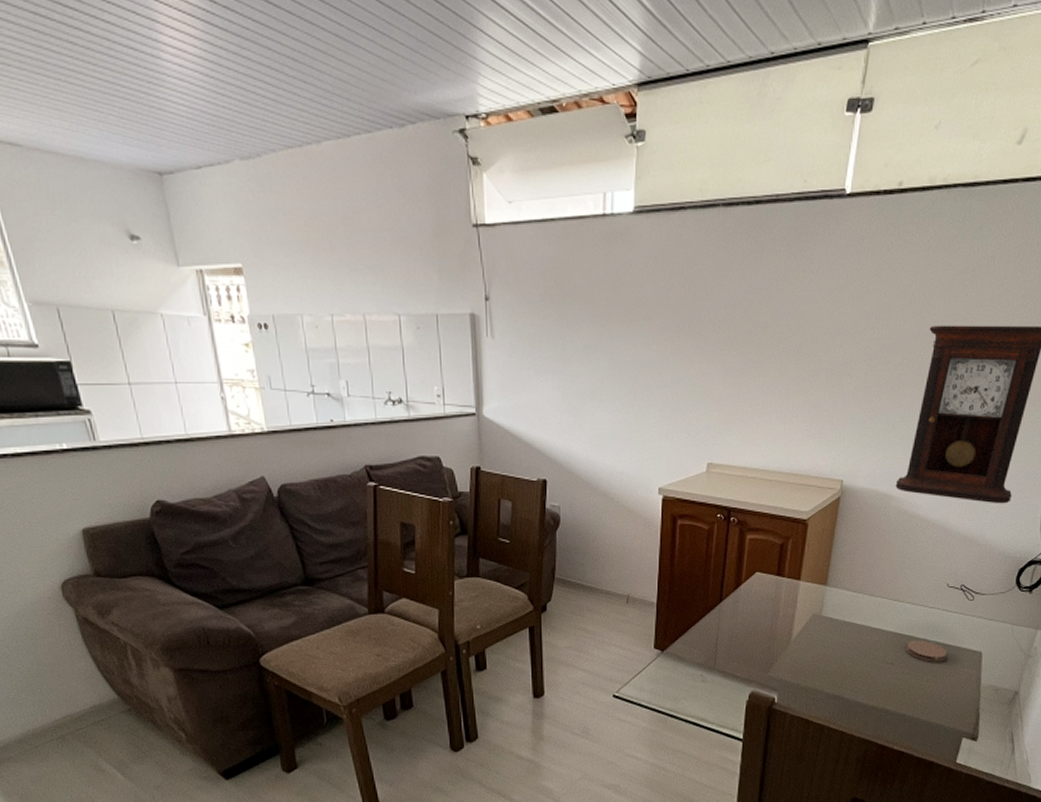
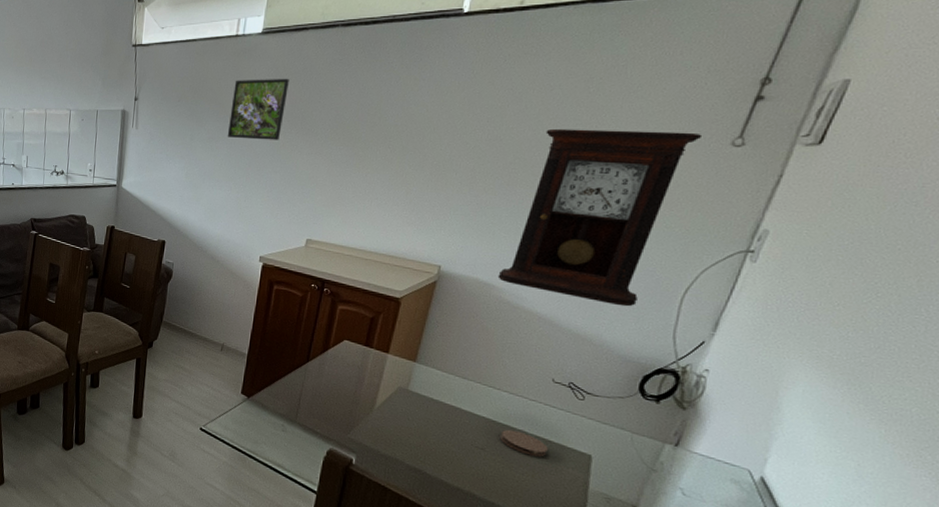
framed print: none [606,270,671,347] -> present [227,78,289,140]

